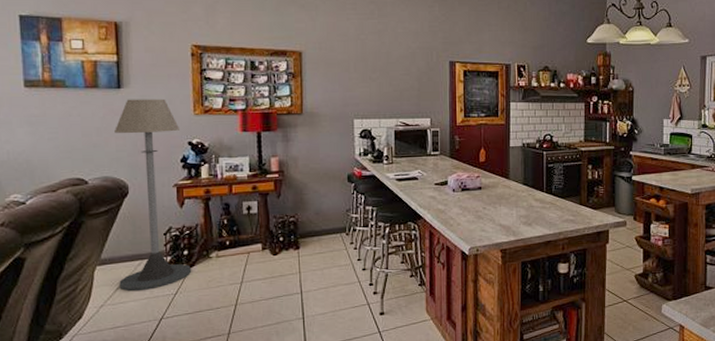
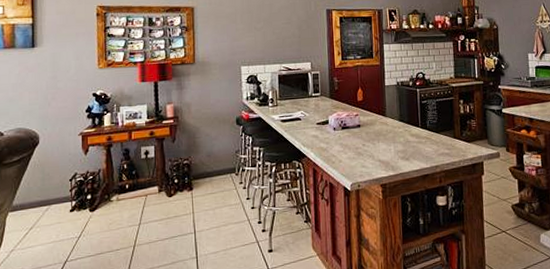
floor lamp: present [115,98,192,291] -> none [28,55,95,235]

